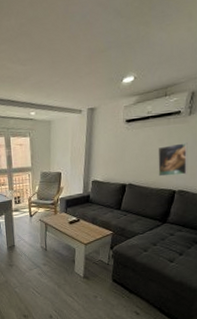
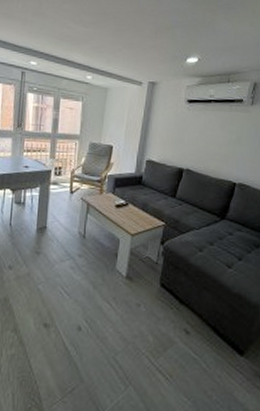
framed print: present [158,143,188,177] -> none [218,132,249,167]

